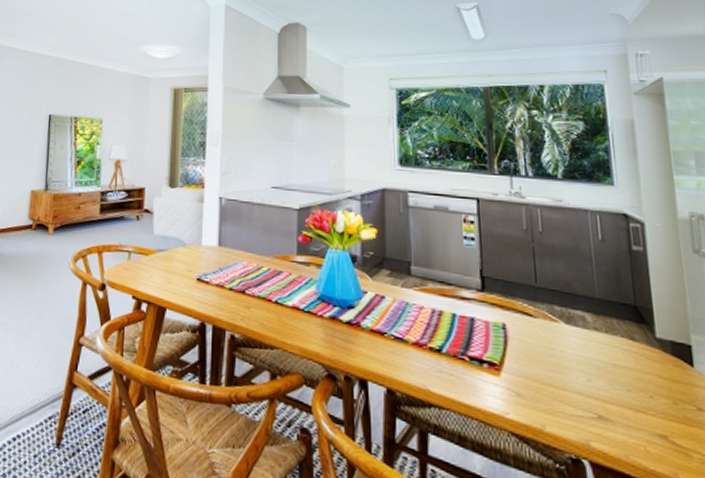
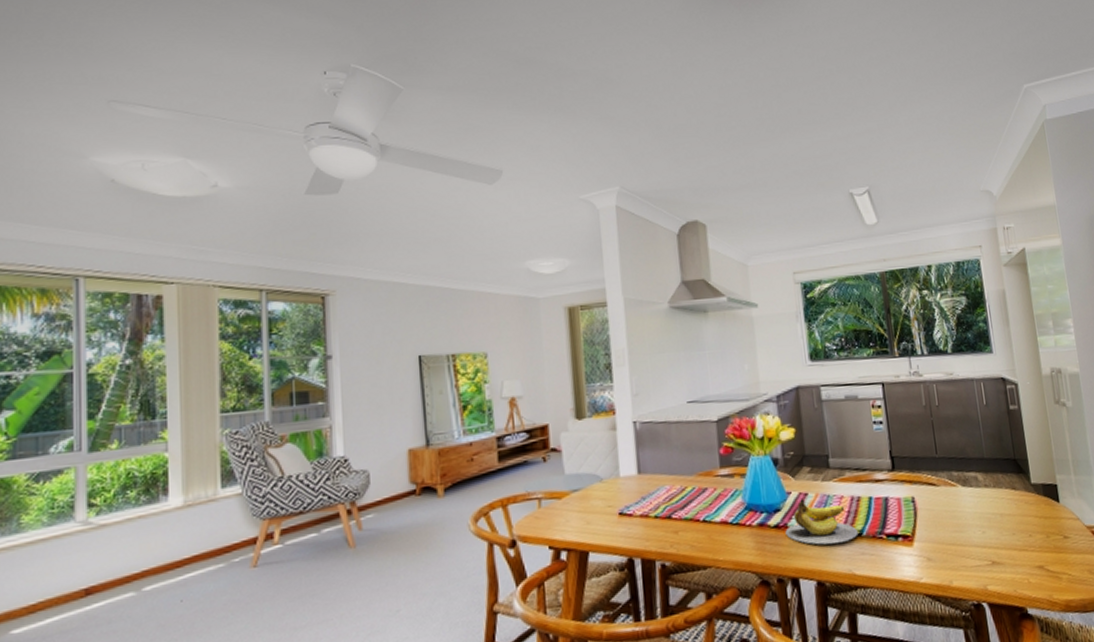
banana: none [357,301,437,355] -> present [785,499,858,545]

